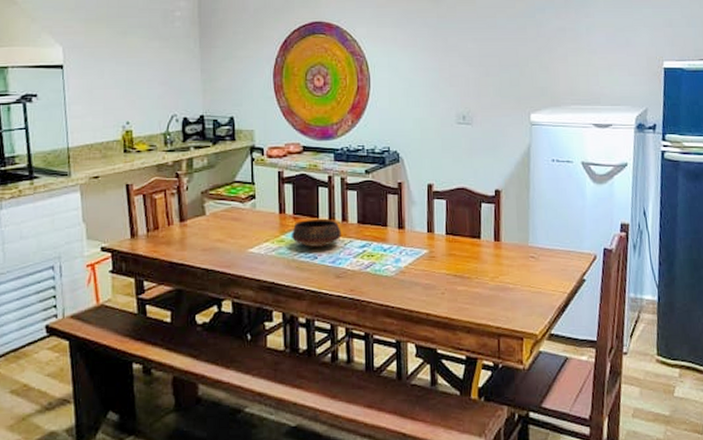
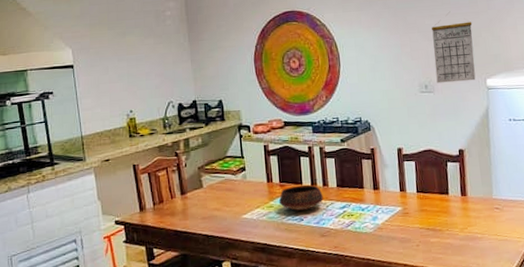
calendar: none [474,35,519,115] -> present [432,11,476,83]

